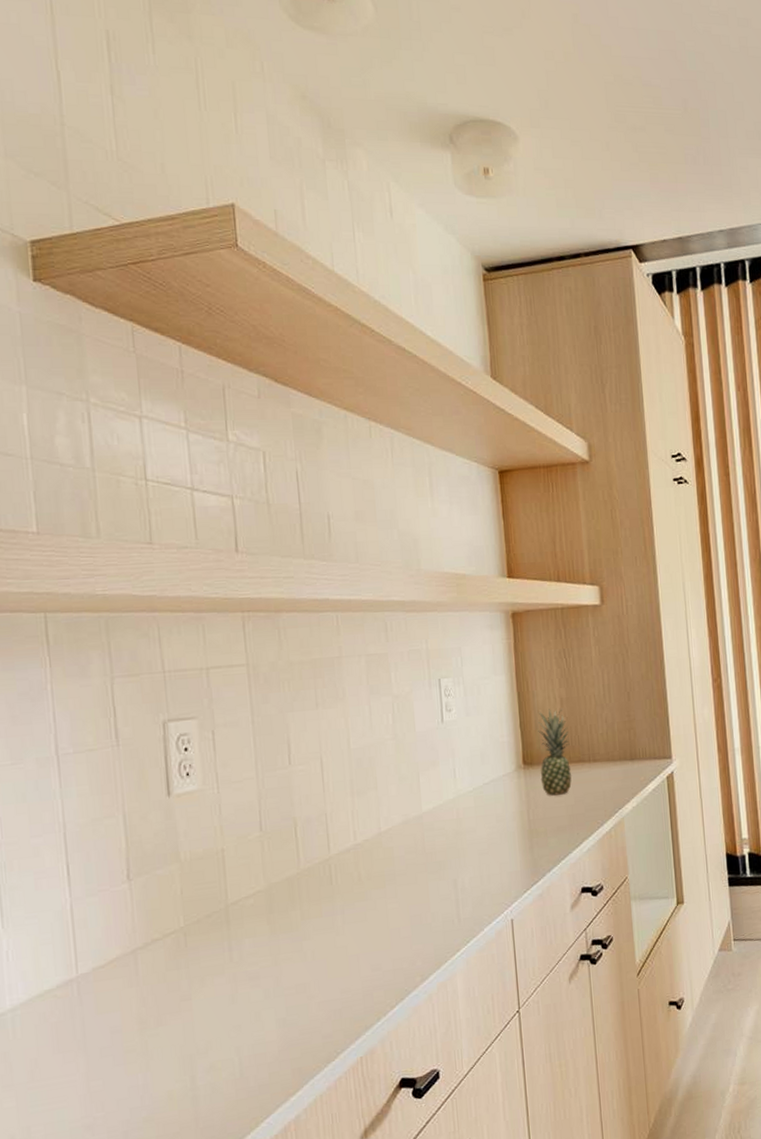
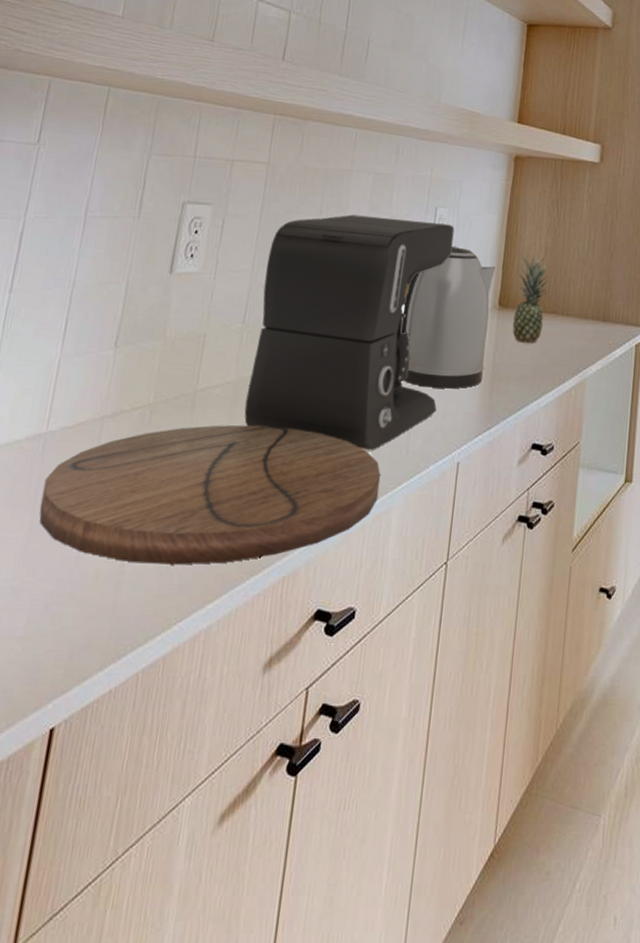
cutting board: none [89,919,439,1079] -> present [39,425,381,565]
coffee maker: none [270,694,481,929] -> present [244,214,455,450]
kettle: none [425,714,521,857] -> present [401,246,495,389]

